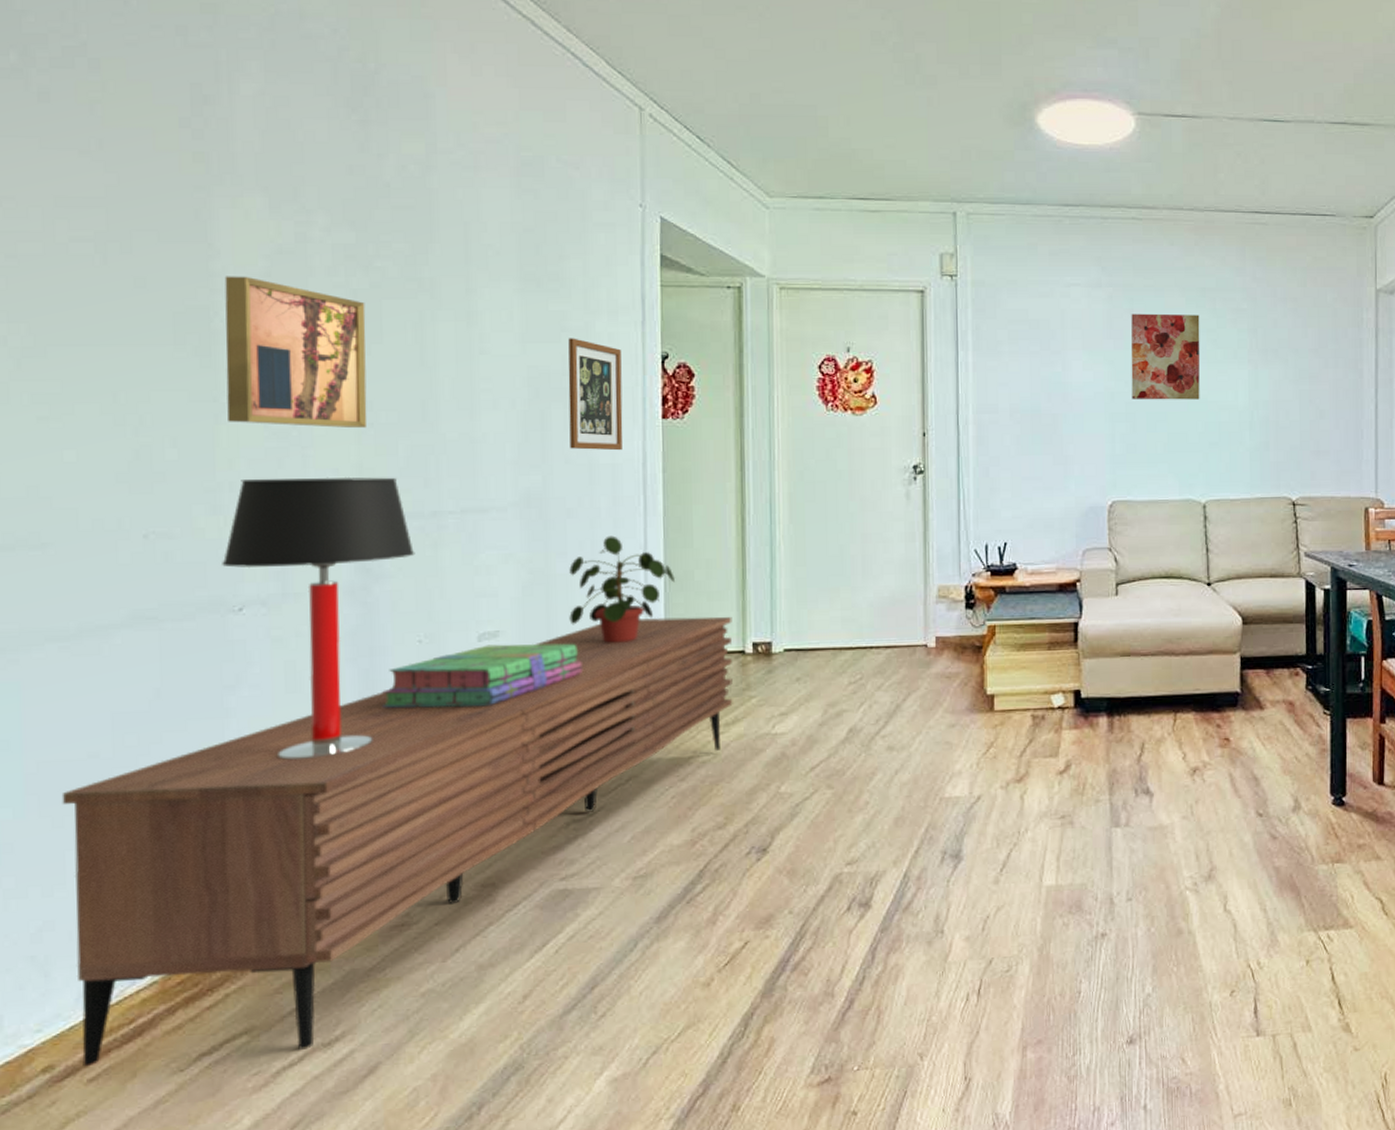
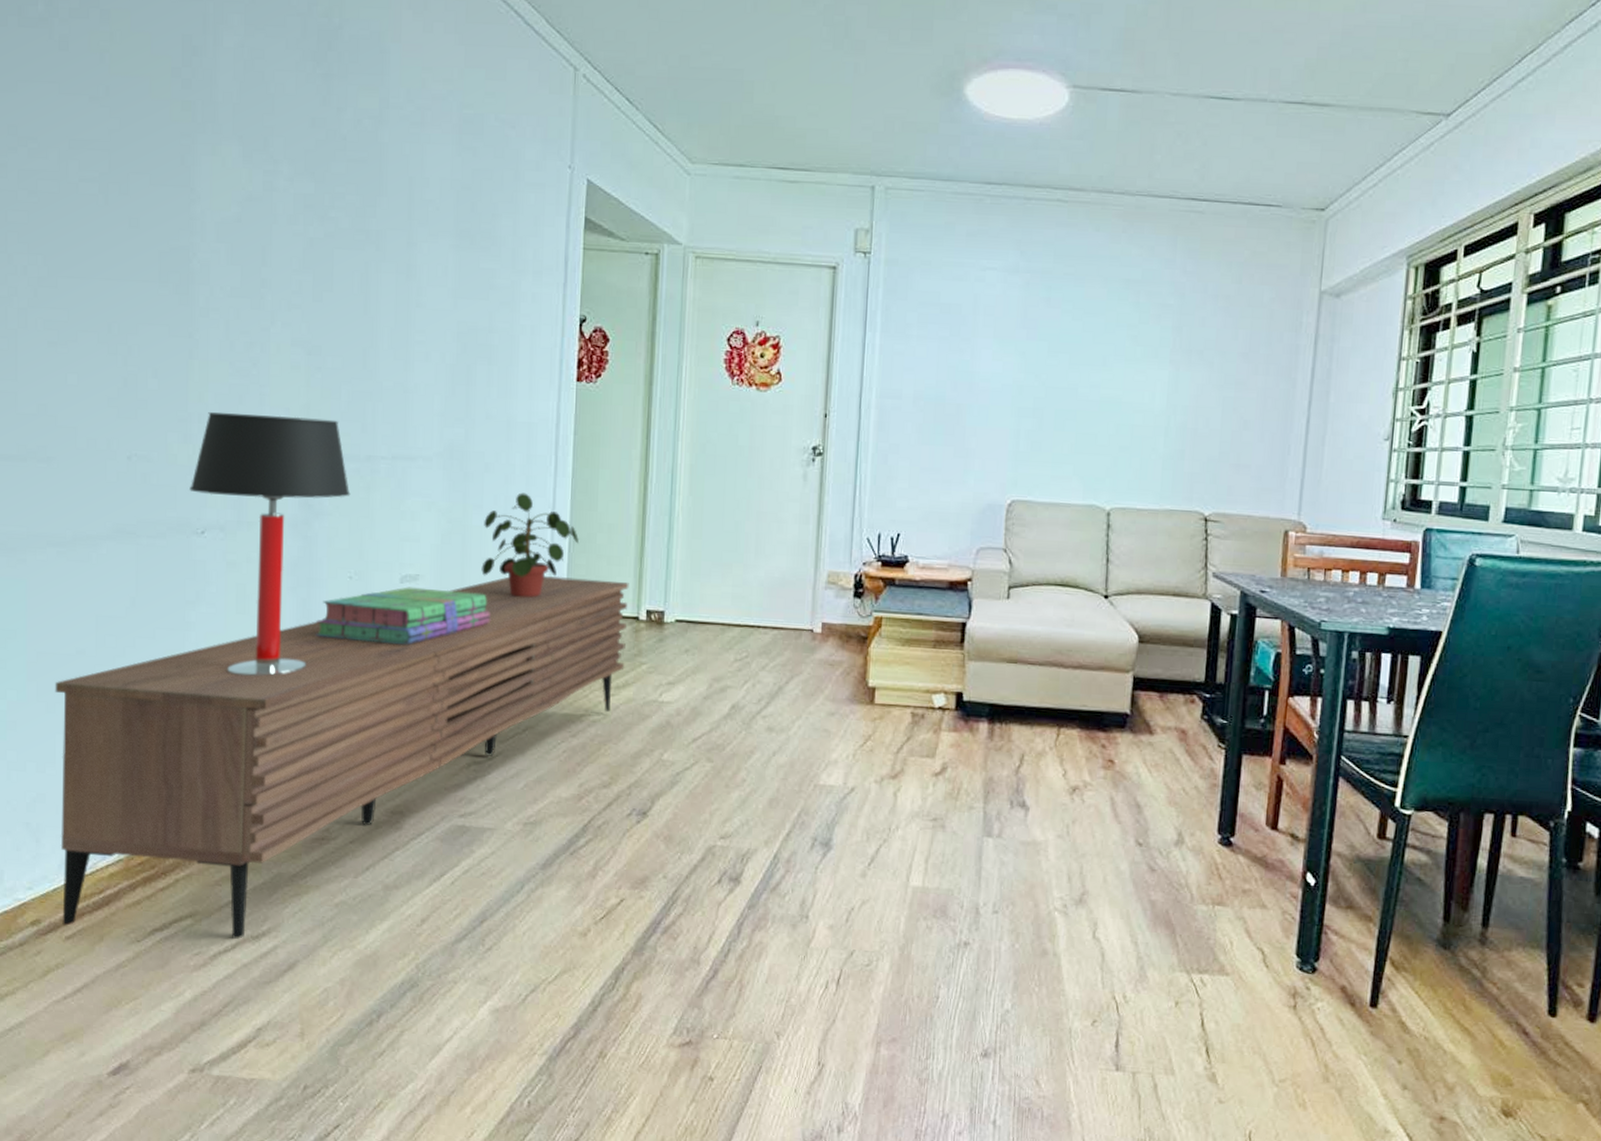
wall art: present [225,276,367,429] -> none [200,219,320,372]
picture frame: present [568,338,623,451] -> none [491,296,543,410]
wall art: present [1131,313,1200,400] -> none [1041,303,1121,400]

